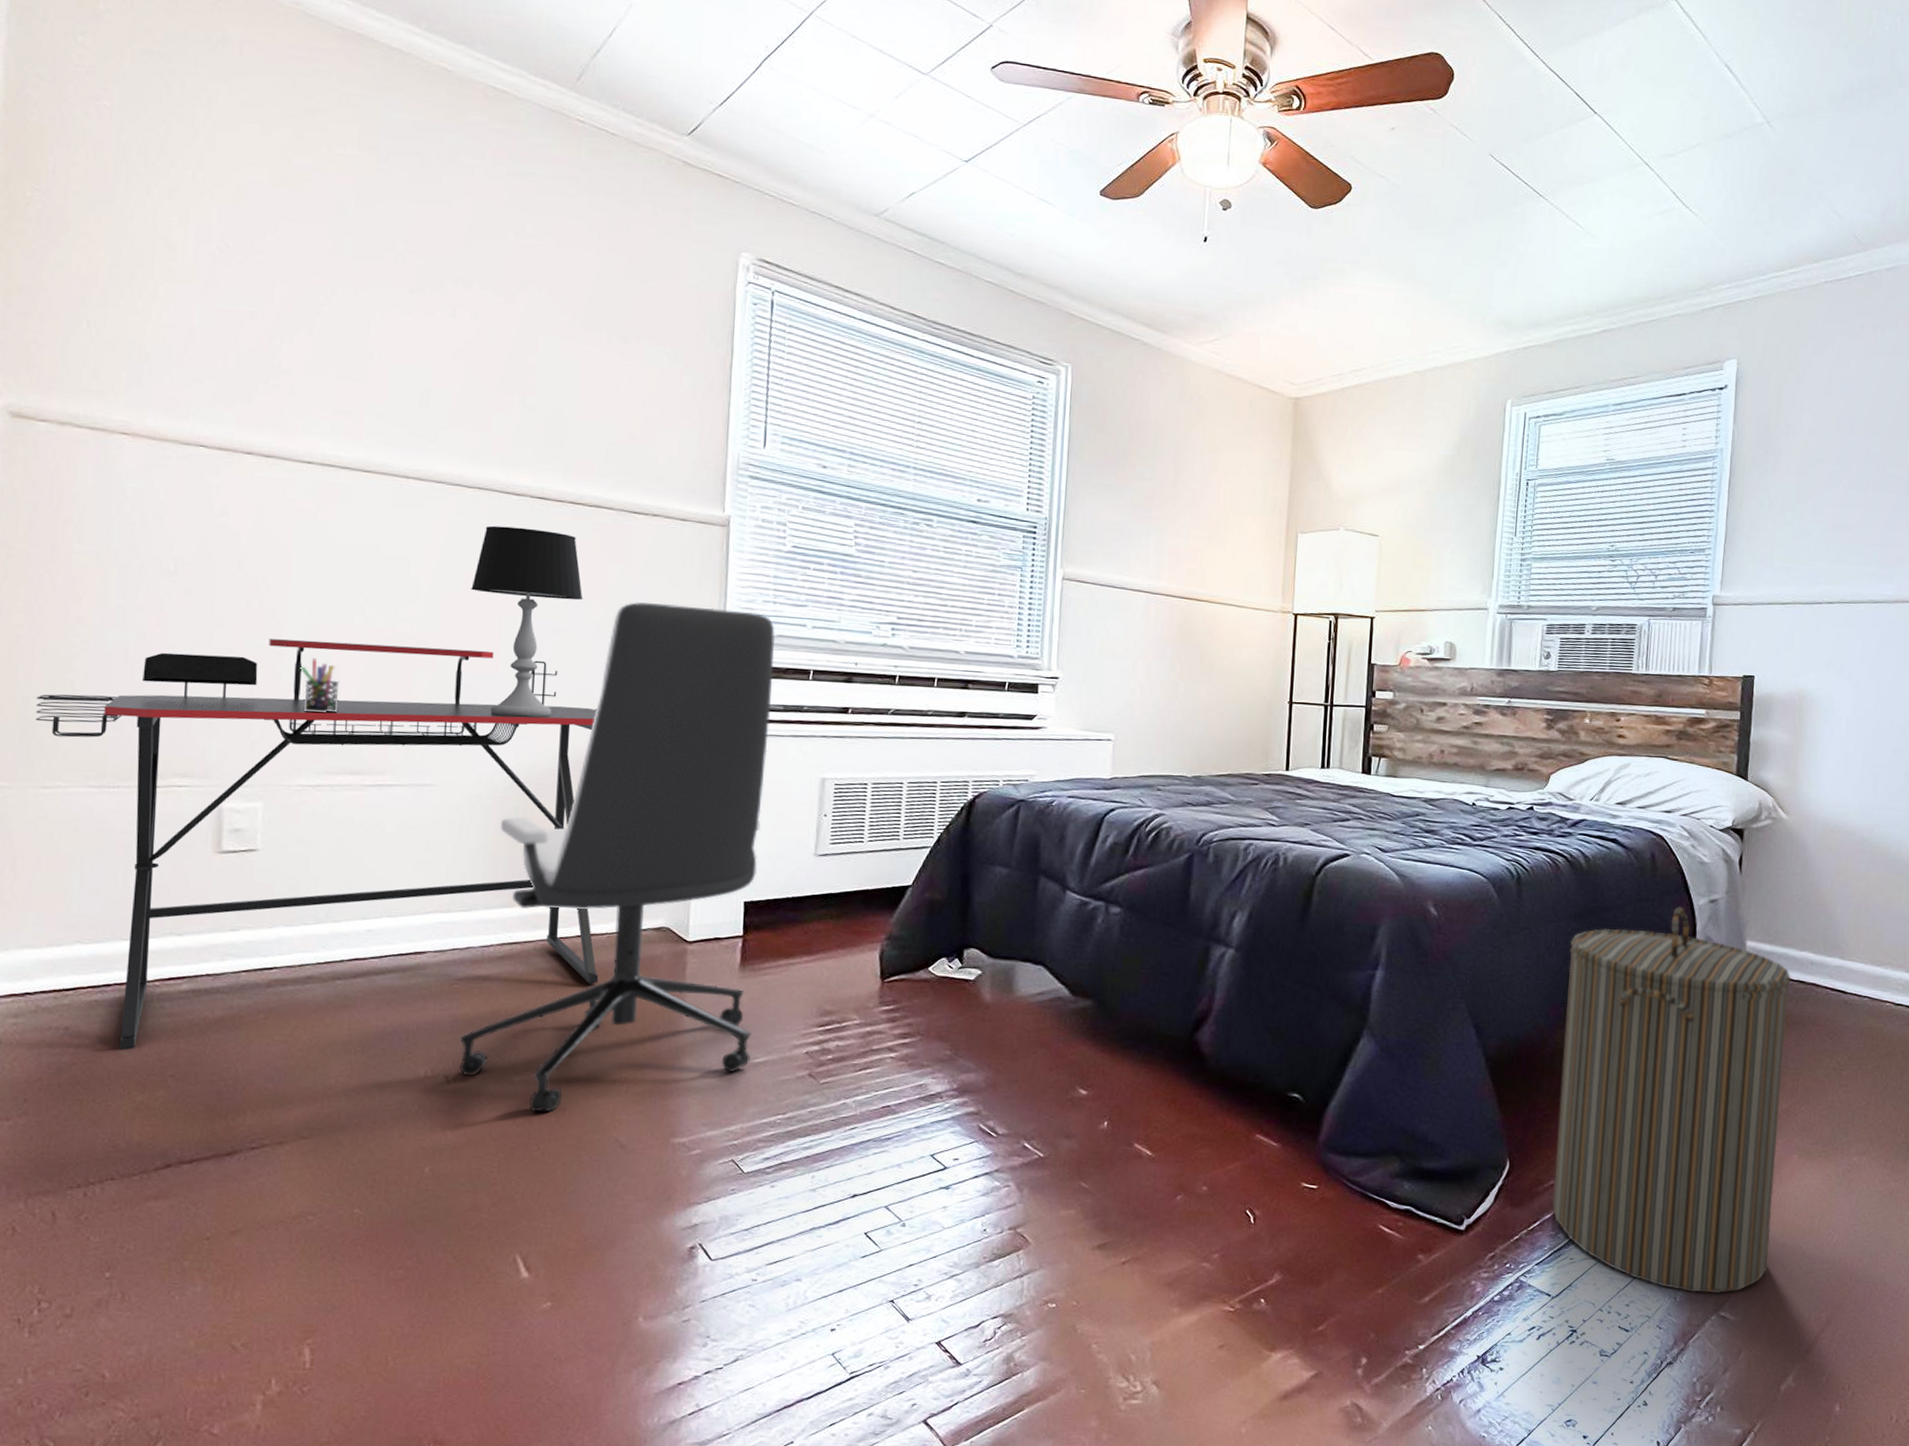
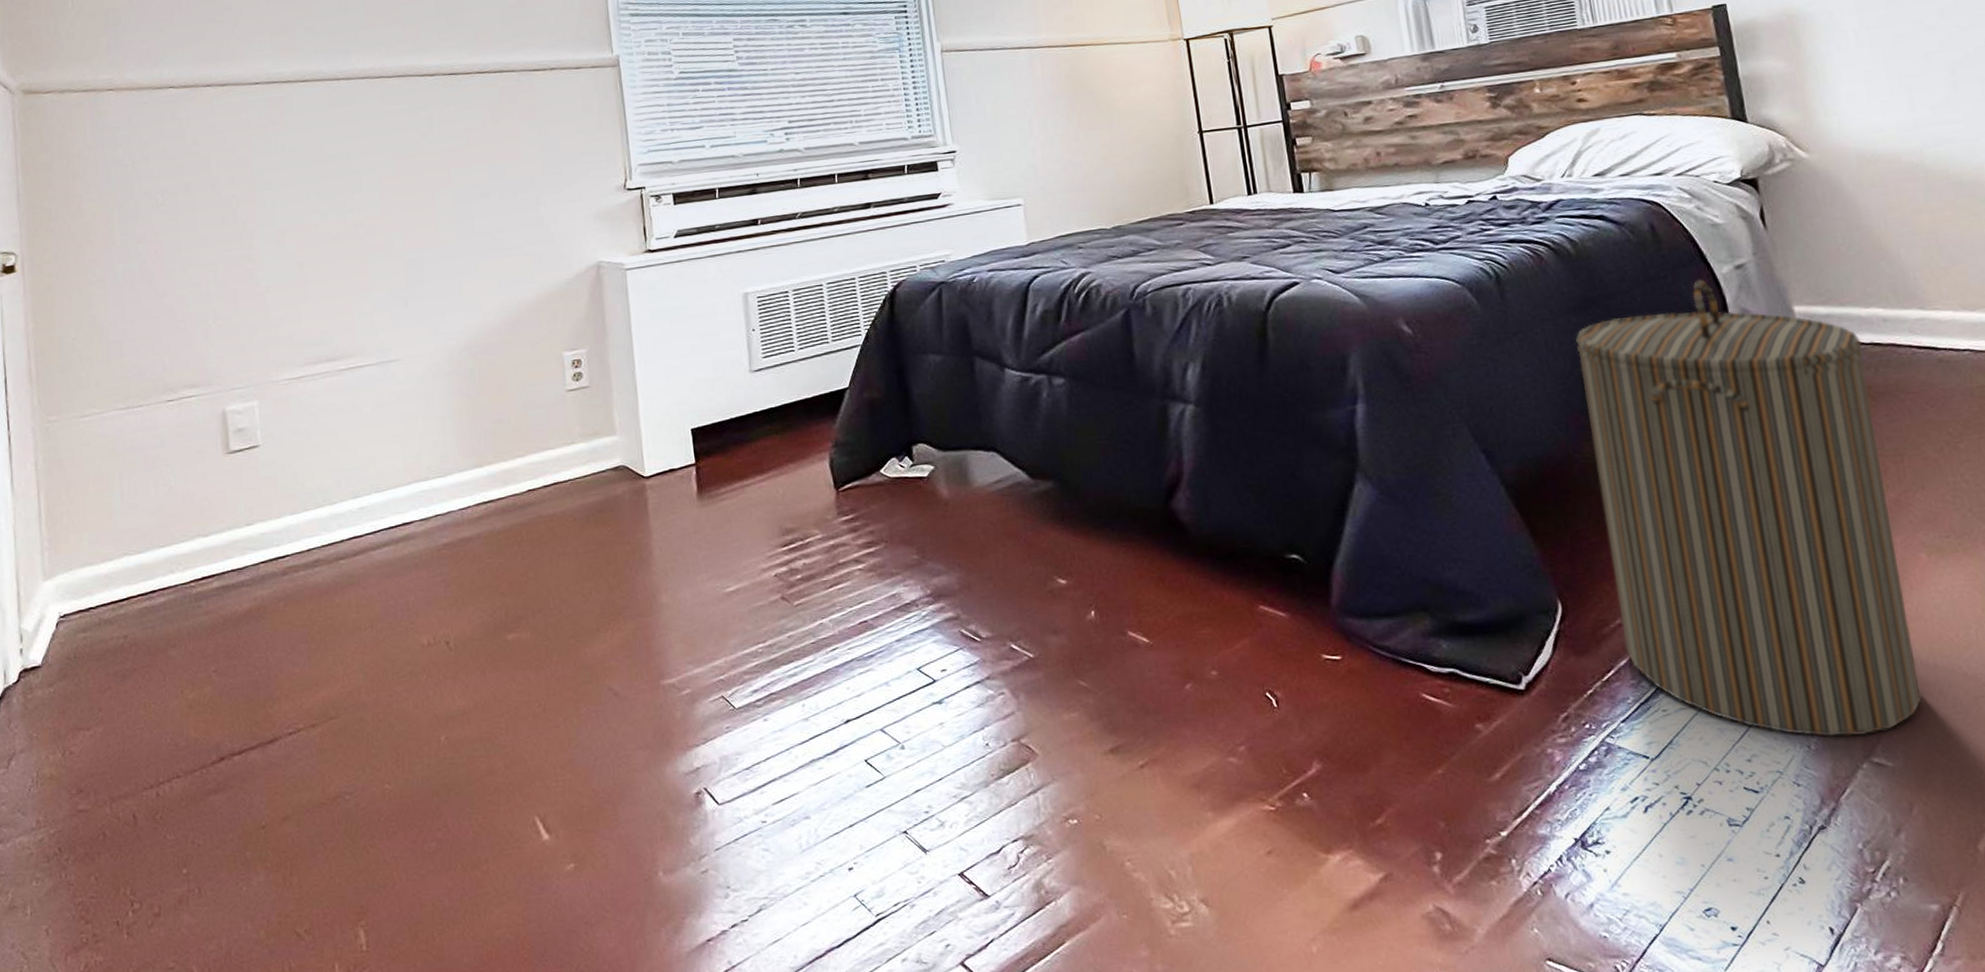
desk: present [35,638,599,1051] -> none [69,224,569,653]
pen holder: present [300,658,340,713] -> none [273,259,309,309]
office chair: present [459,602,776,1113] -> none [453,143,723,669]
table lamp: present [471,525,583,717] -> none [404,102,501,285]

